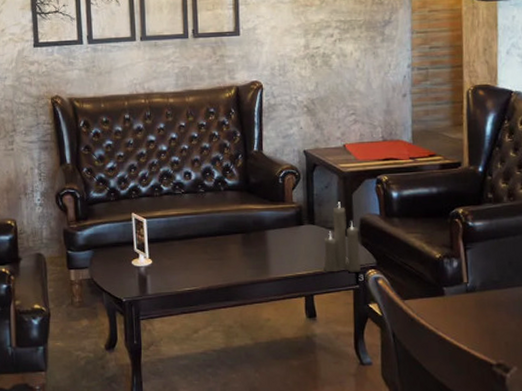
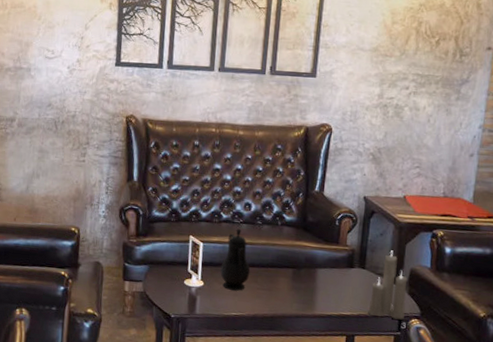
coffeepot: none [168,199,199,265] -> present [220,228,251,291]

